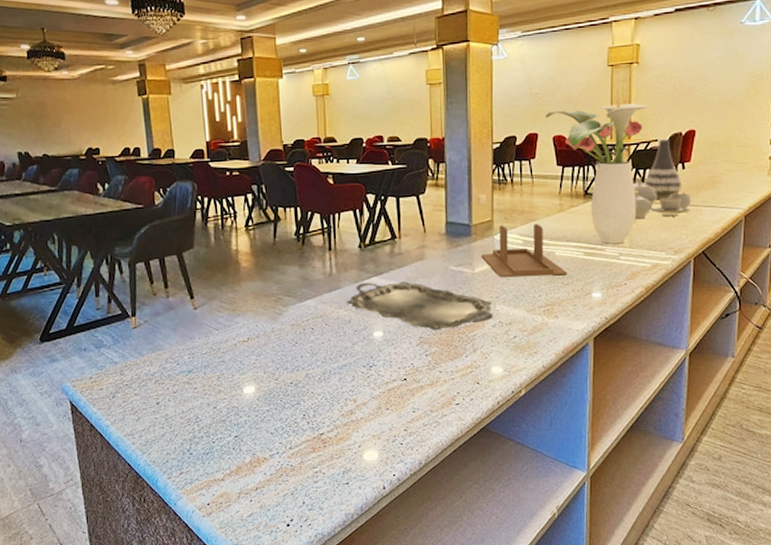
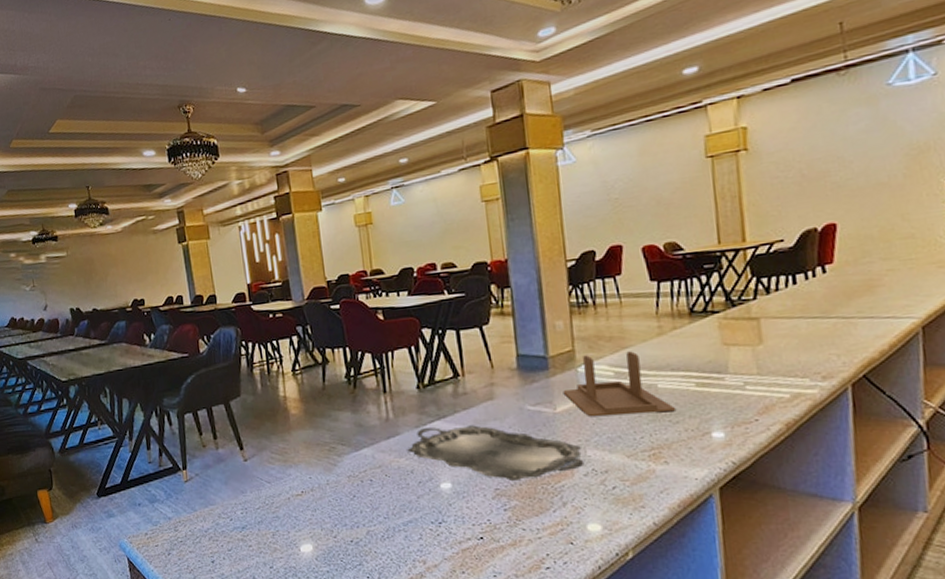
flower arrangement: present [545,102,649,244] -> none [629,197,767,372]
tea set: present [633,177,691,218] -> none [755,287,841,338]
vase: present [645,139,683,200] -> none [771,238,825,314]

